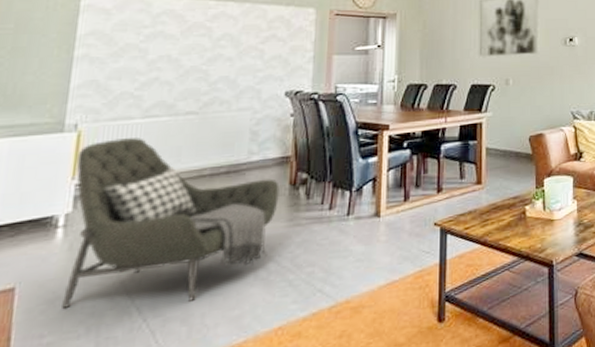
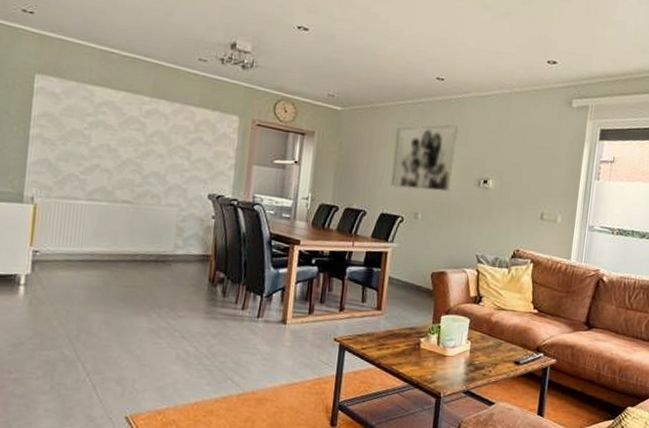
armchair: present [62,138,280,308] -> none [25,215,200,367]

